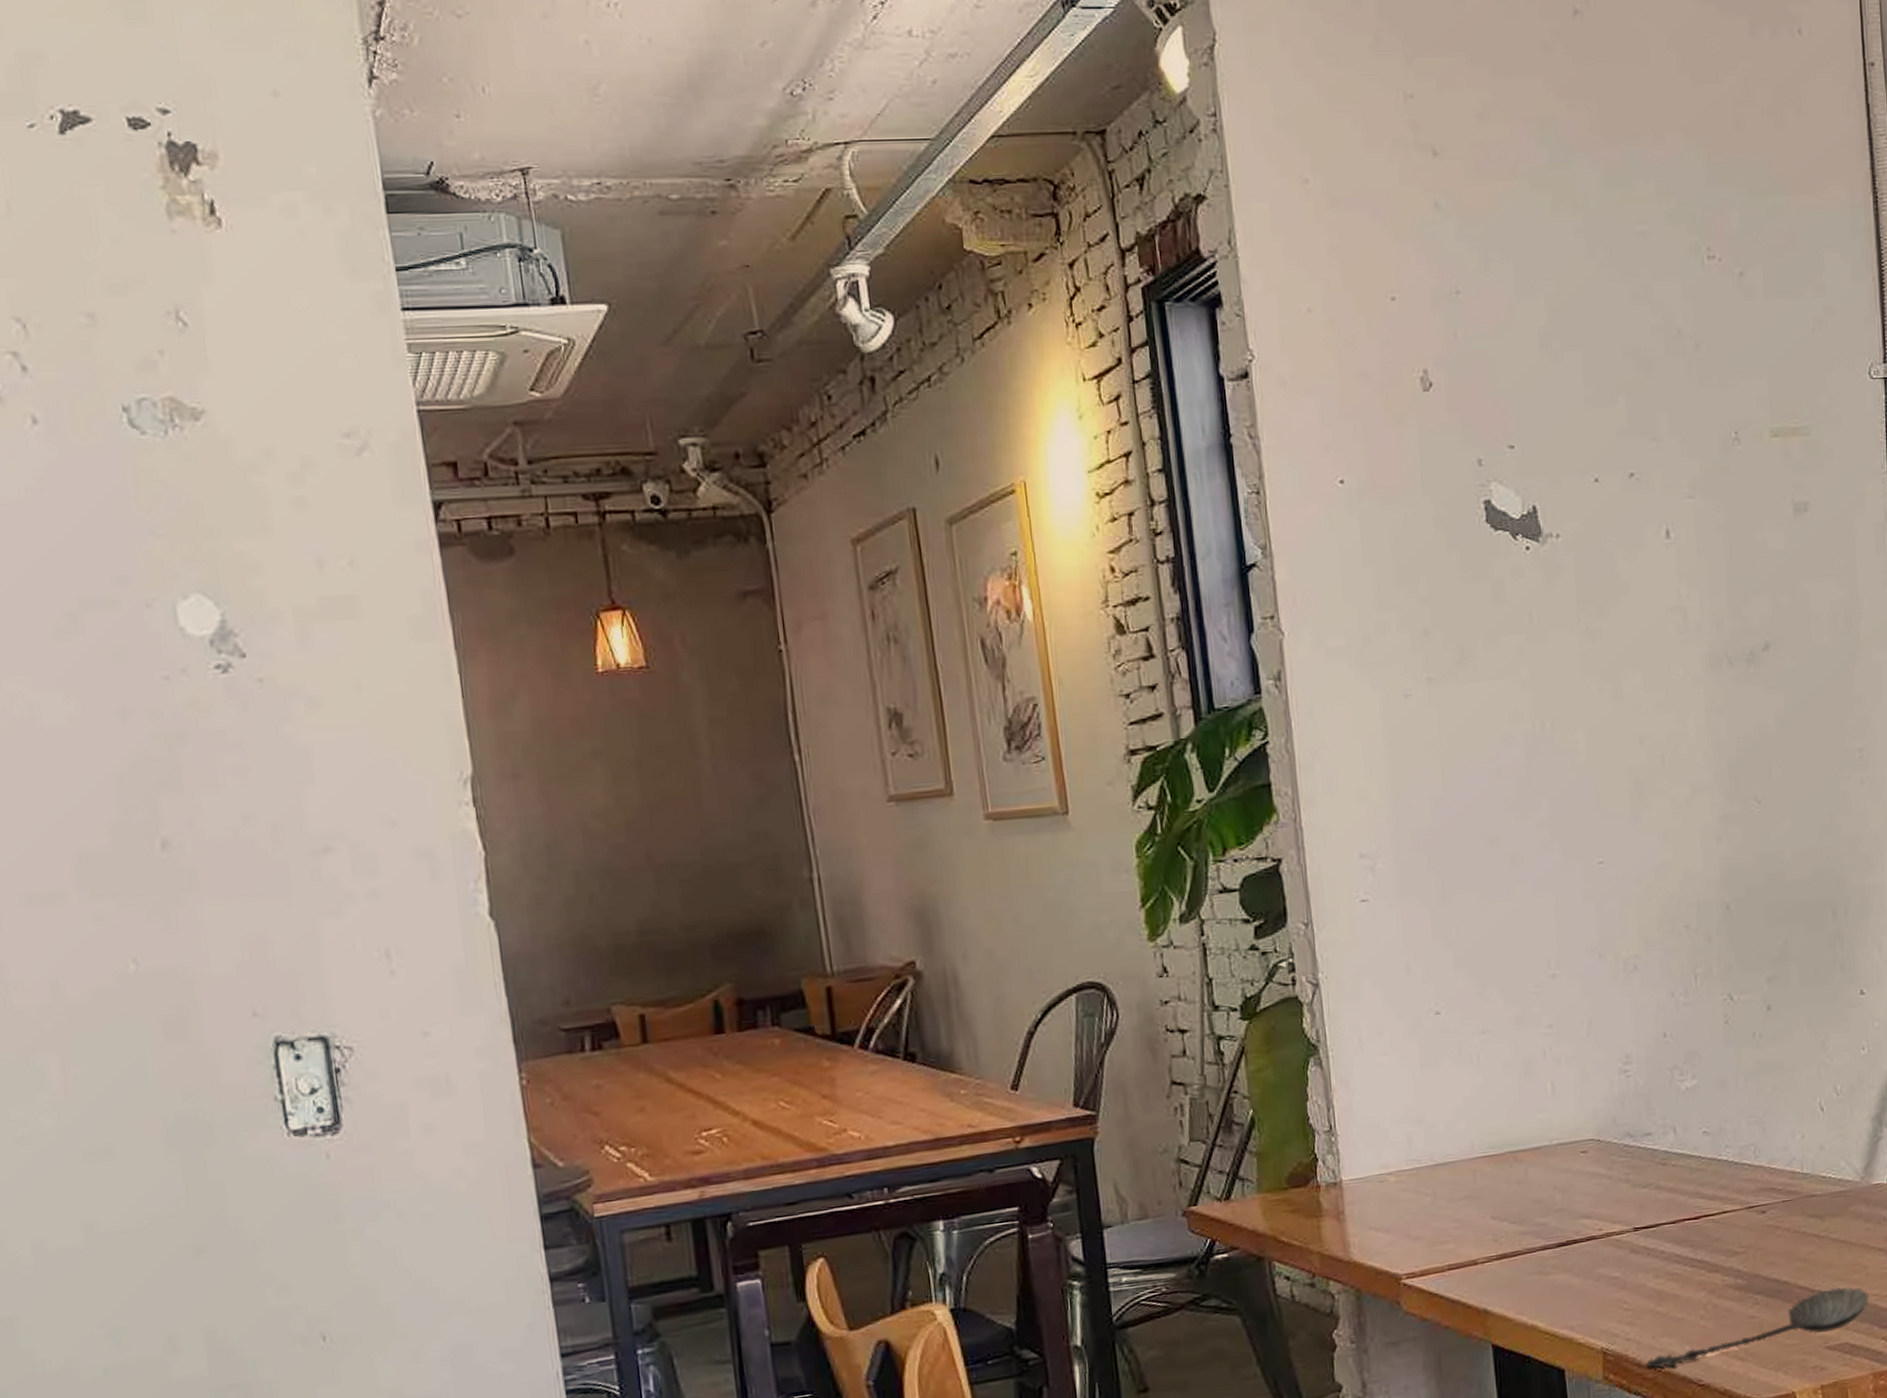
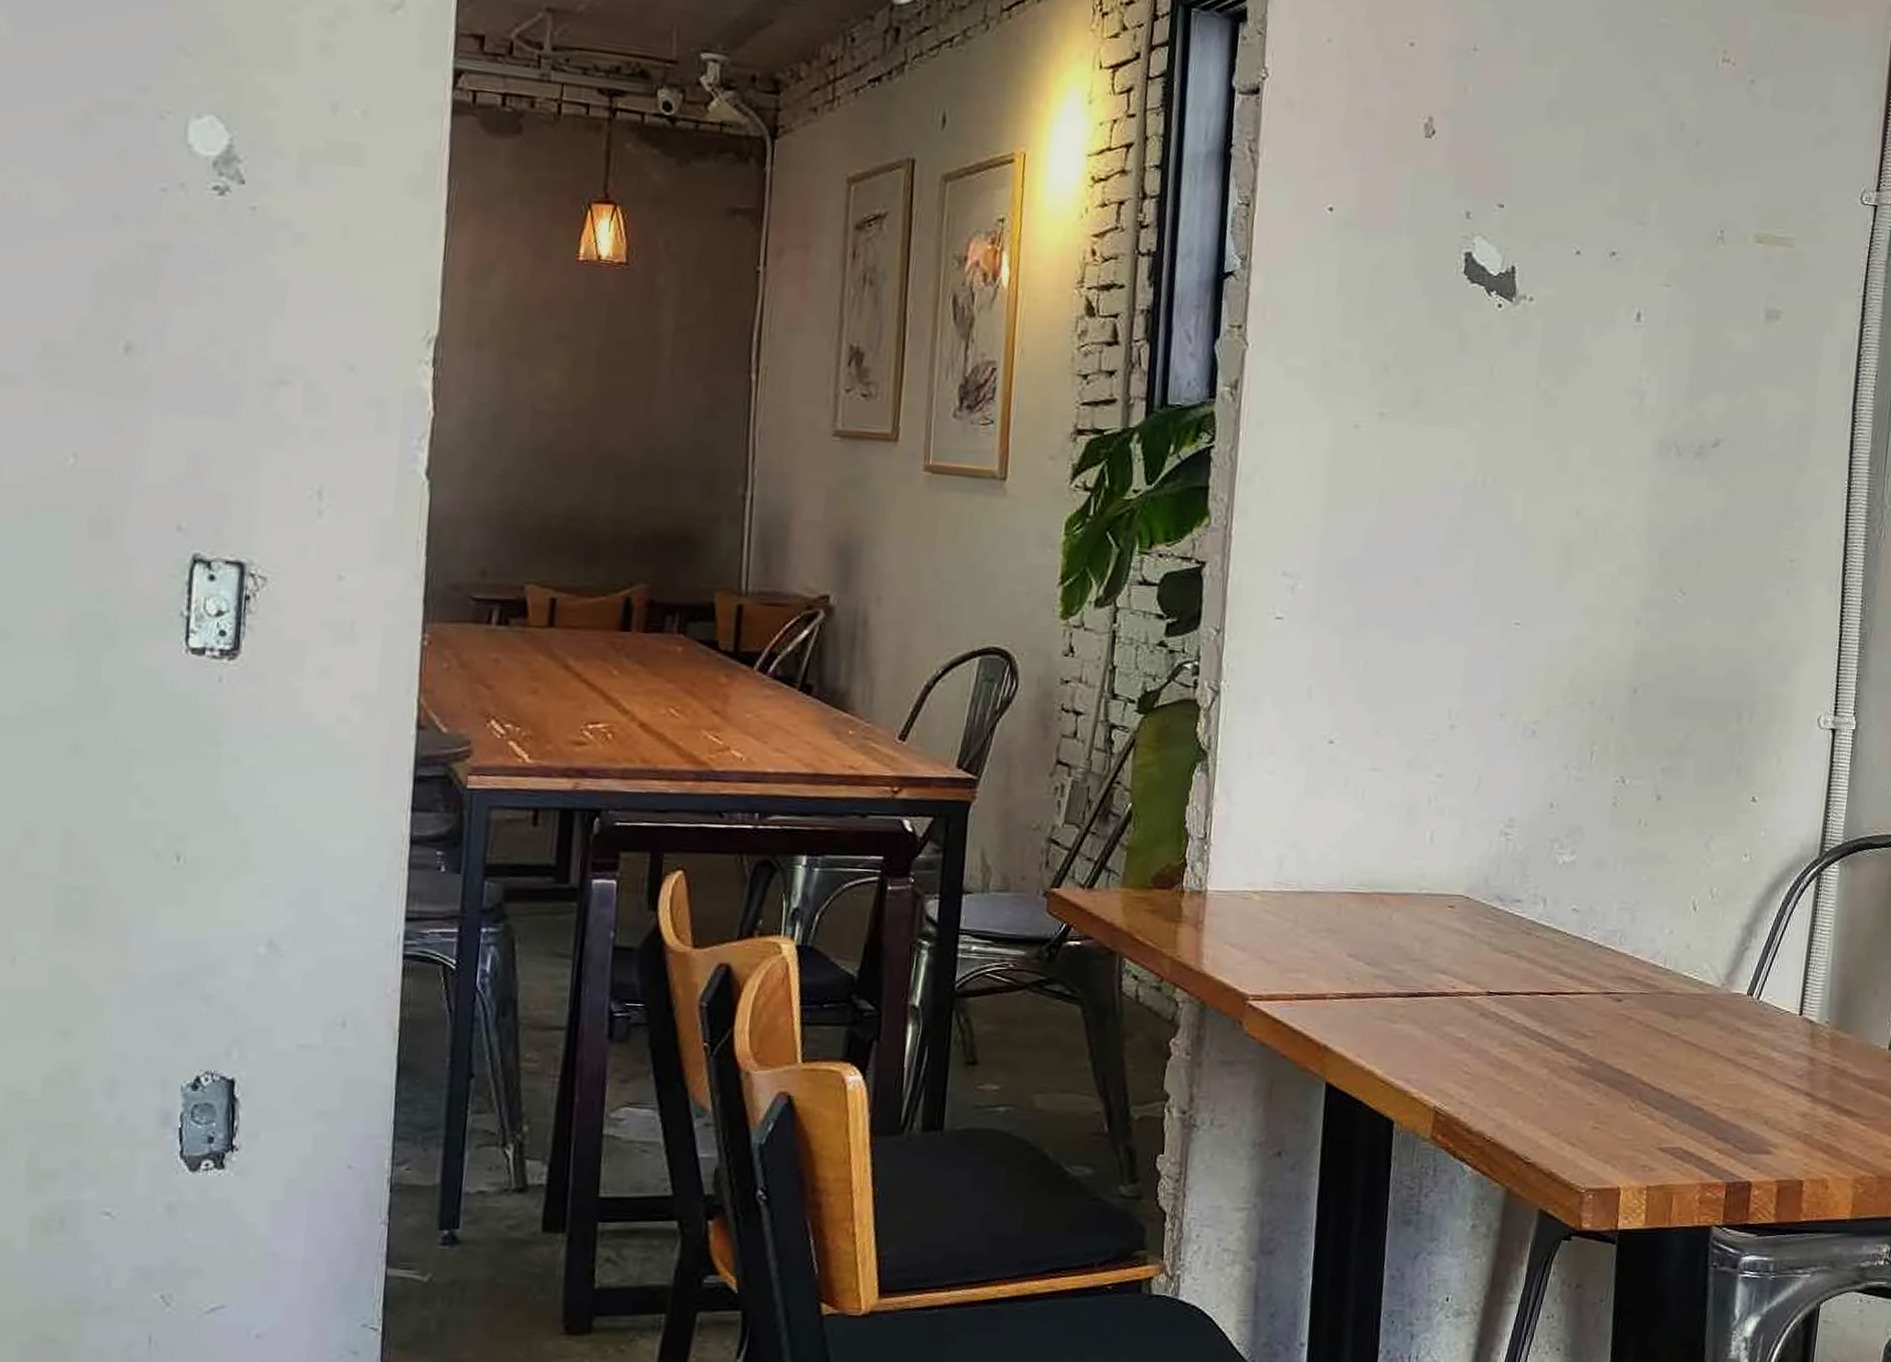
spoon: present [1645,1287,1869,1368] -> none [1475,1090,1710,1140]

